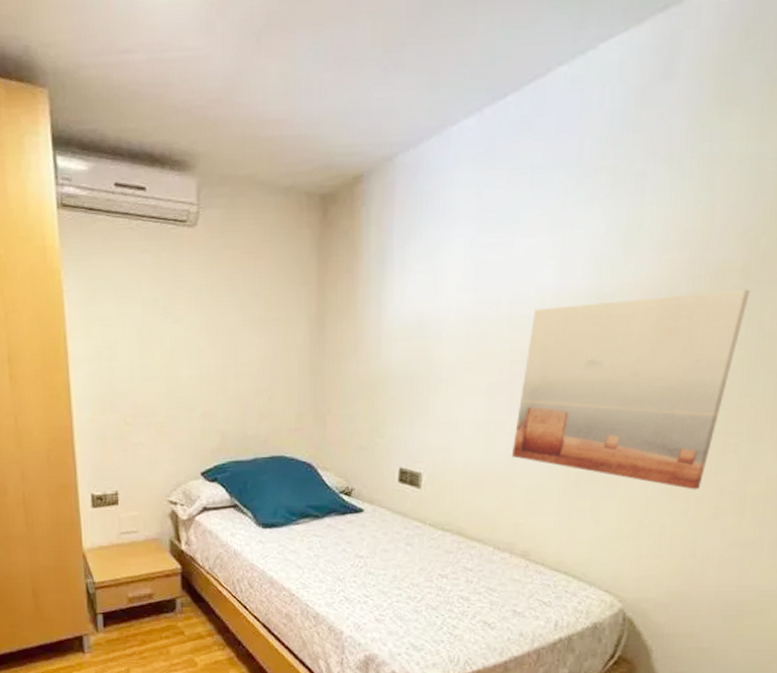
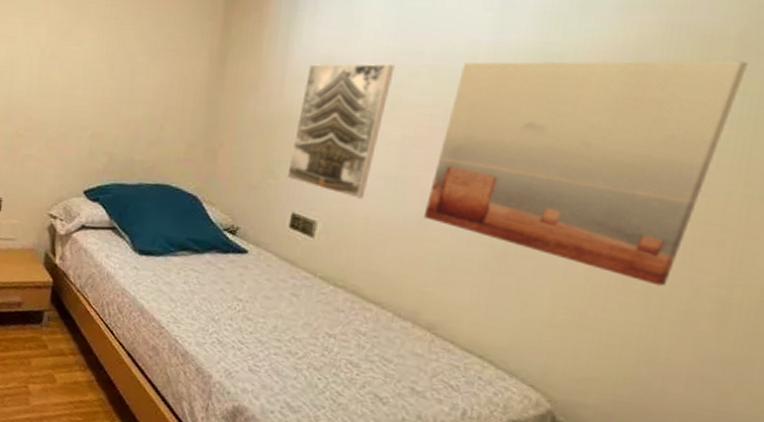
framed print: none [392,317,477,447] -> present [287,63,395,199]

